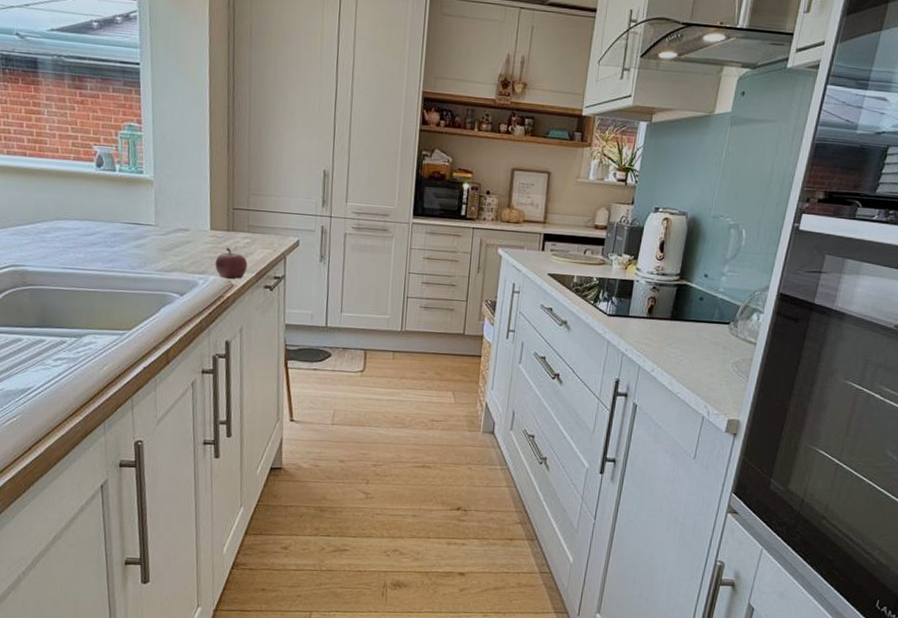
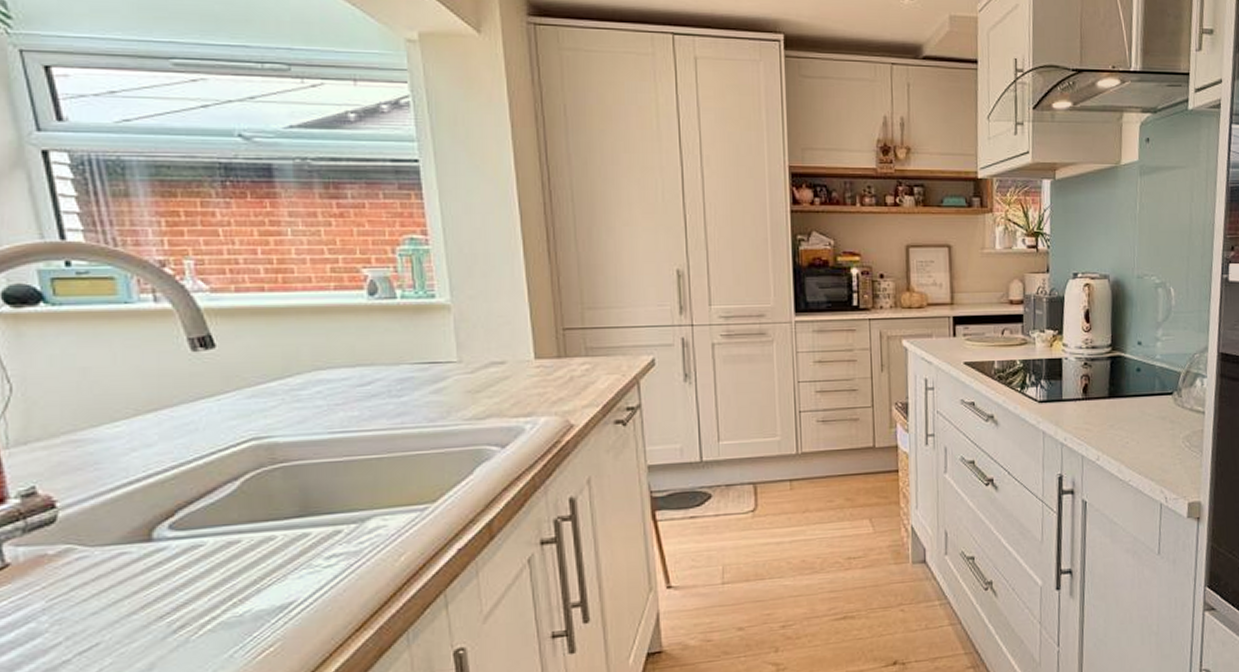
fruit: present [215,247,248,279] -> none [546,378,590,418]

